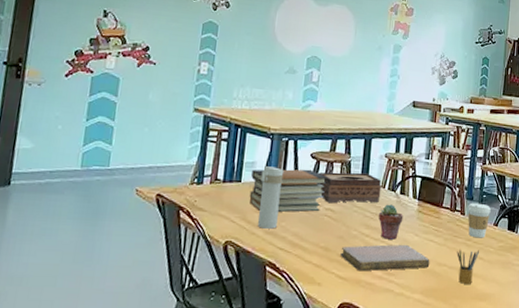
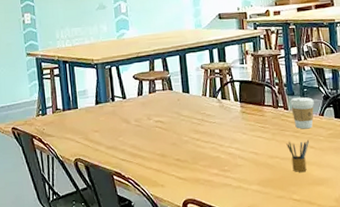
book stack: present [249,169,327,212] -> none [85,89,152,130]
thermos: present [258,166,284,229] -> none [93,92,116,145]
tissue box: present [319,172,382,204] -> none [143,85,204,116]
notebook: present [340,244,430,272] -> none [176,143,262,171]
potted succulent: present [379,204,403,240] -> none [205,109,229,141]

